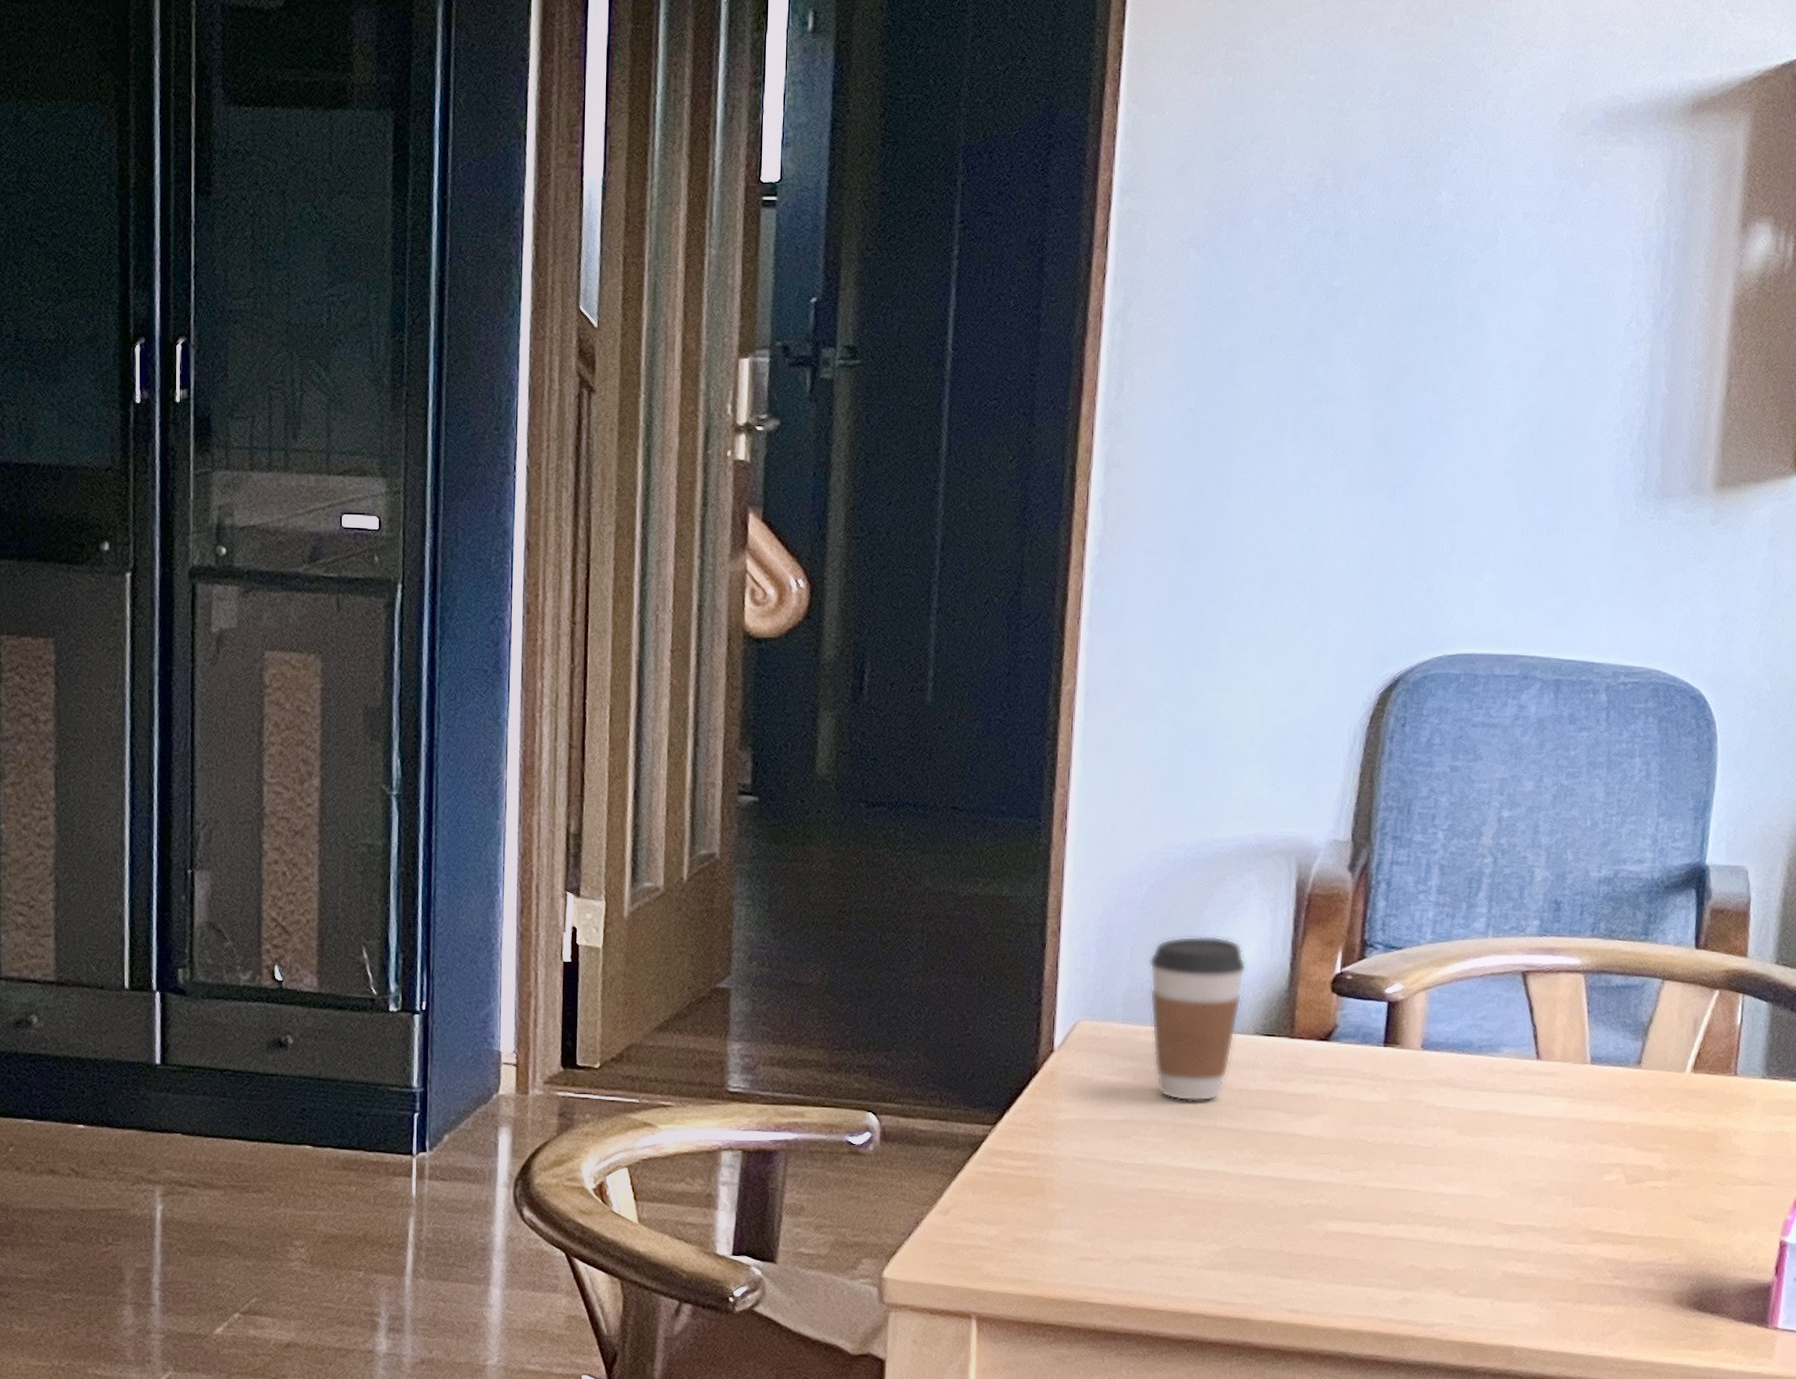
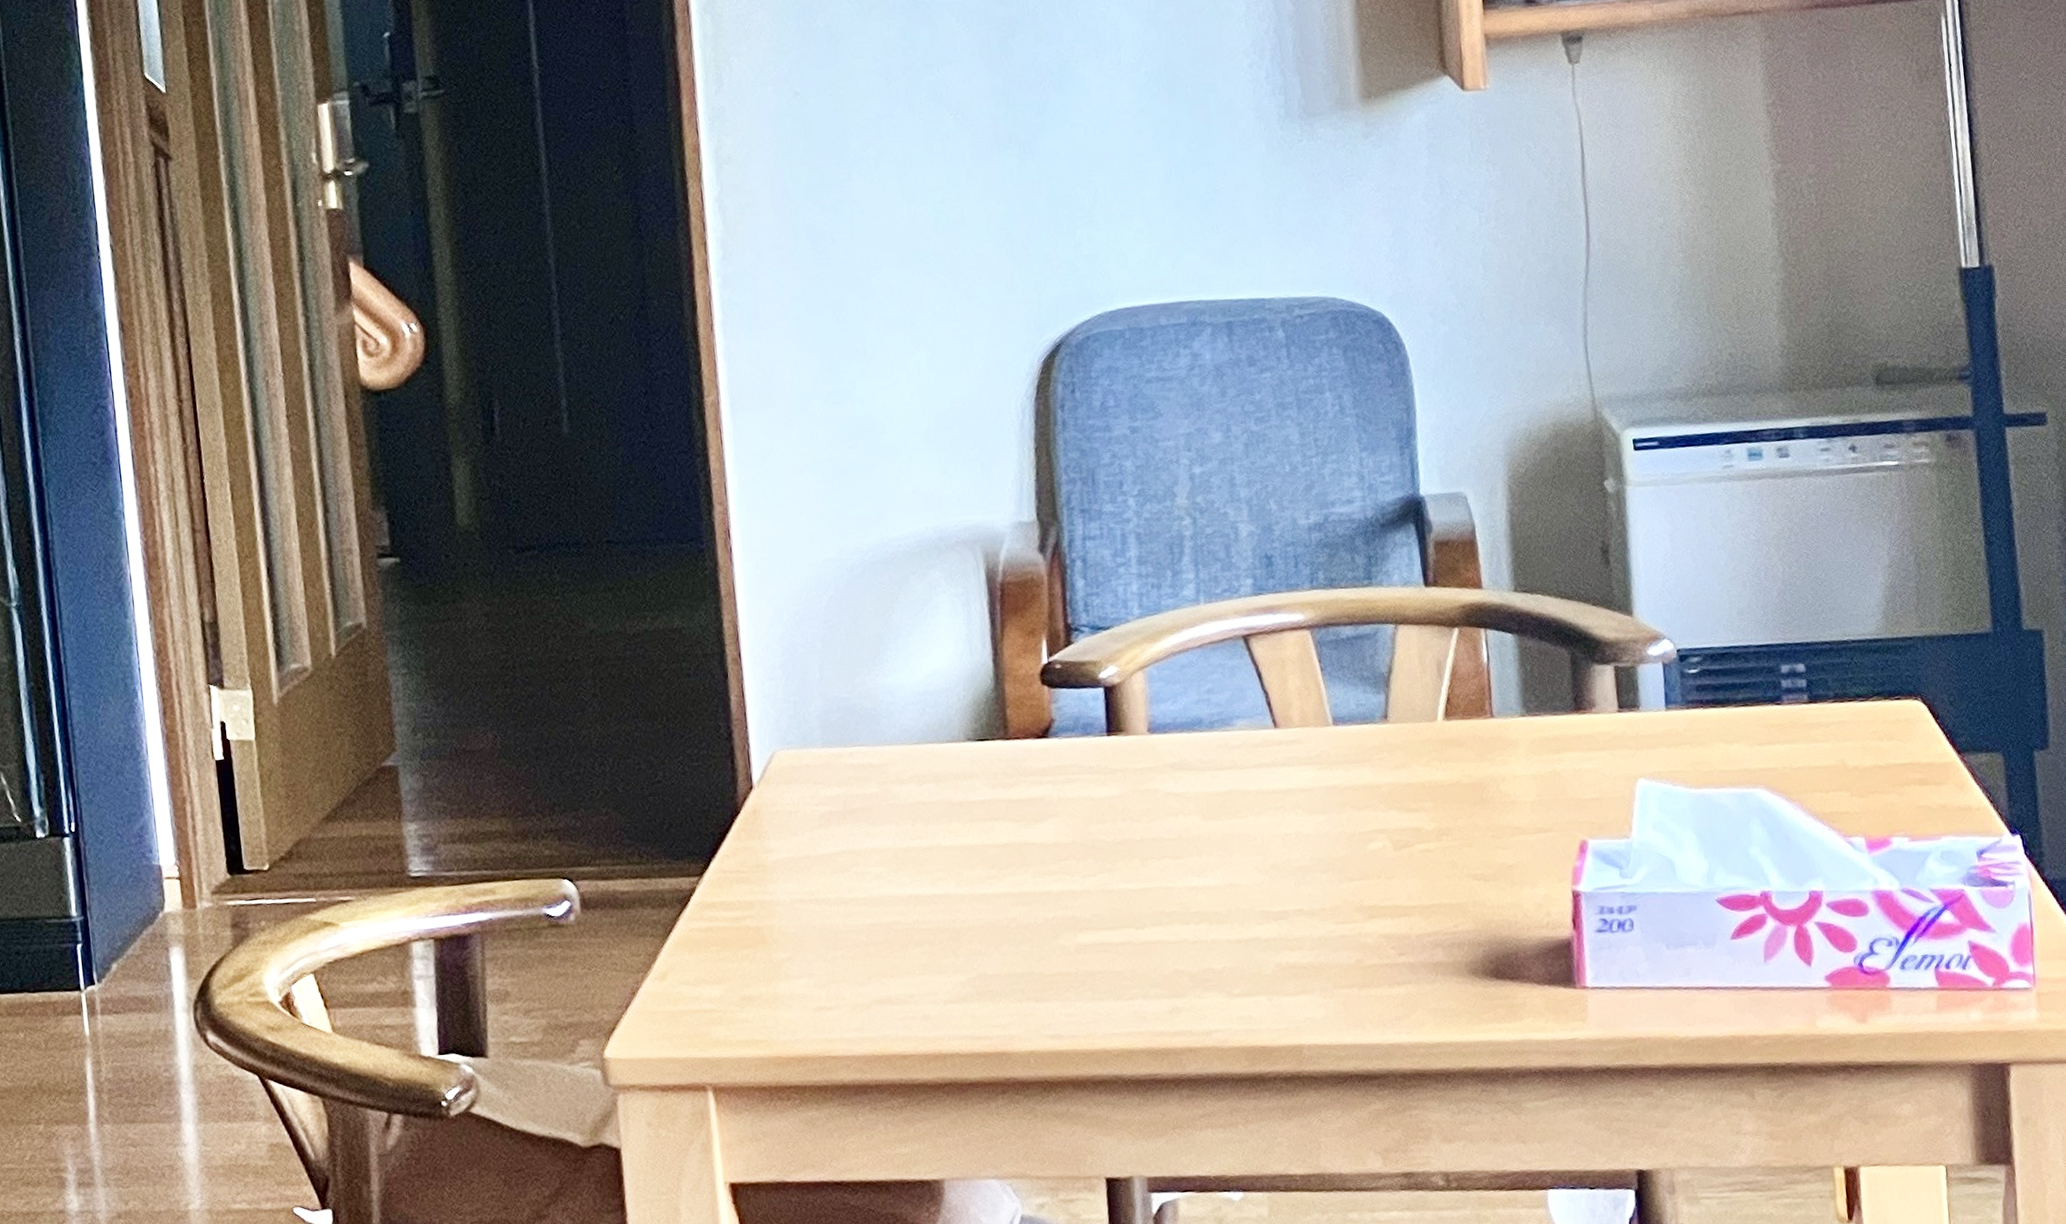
coffee cup: present [1149,936,1247,1102] -> none [840,641,947,824]

